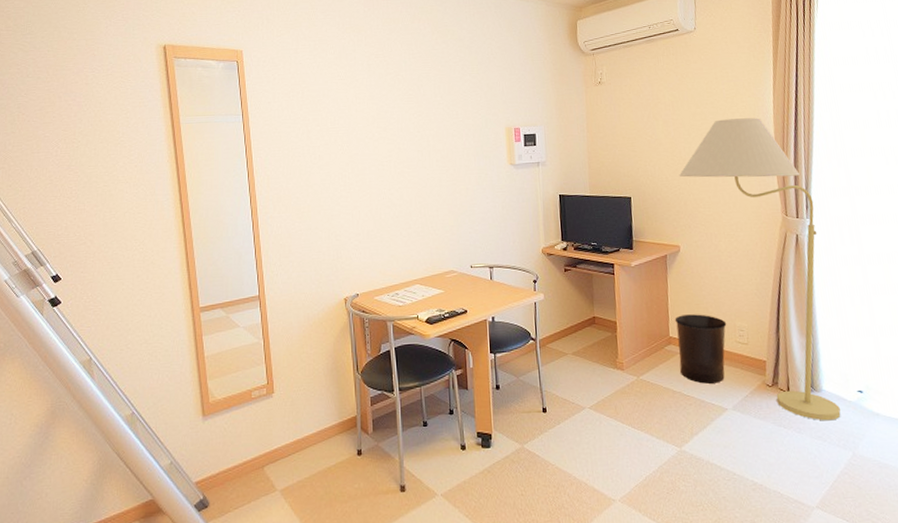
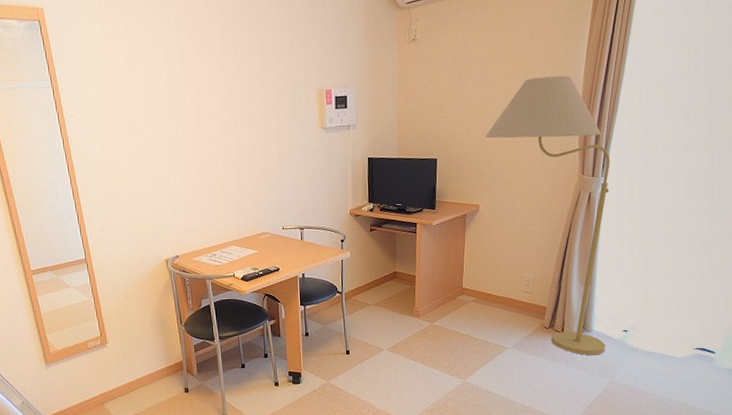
waste bin: present [674,314,727,384] -> none [468,267,515,327]

